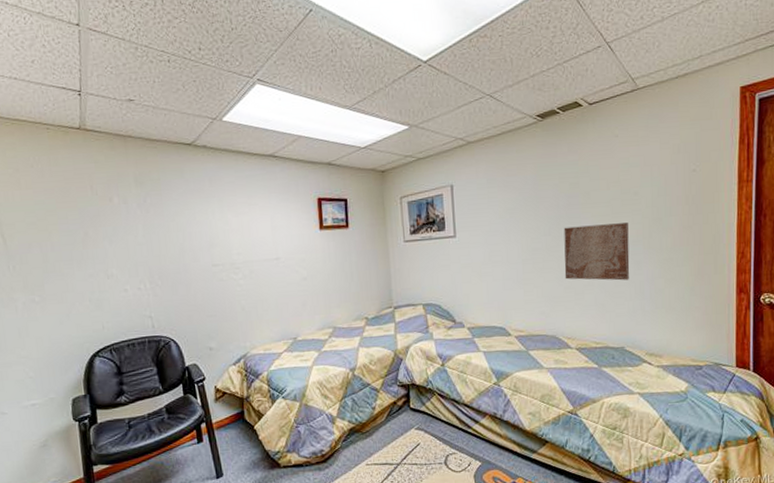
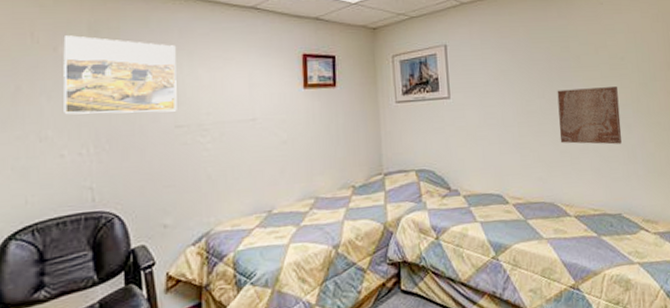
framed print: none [116,187,213,256] -> present [63,35,177,115]

